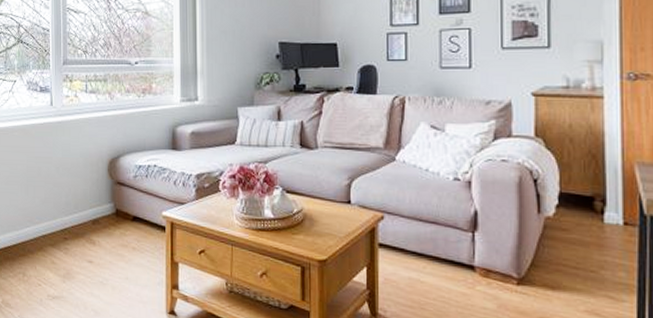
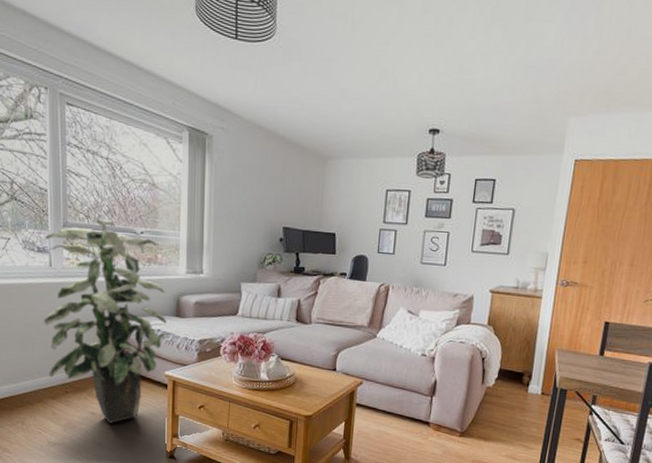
indoor plant: none [45,52,163,273] -> present [44,218,167,424]

